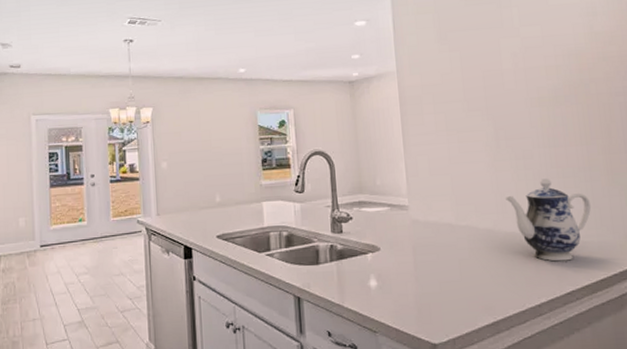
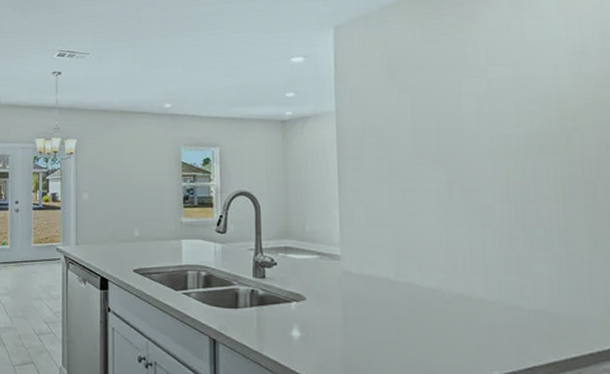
teapot: present [505,178,592,262] -> none [457,238,566,333]

